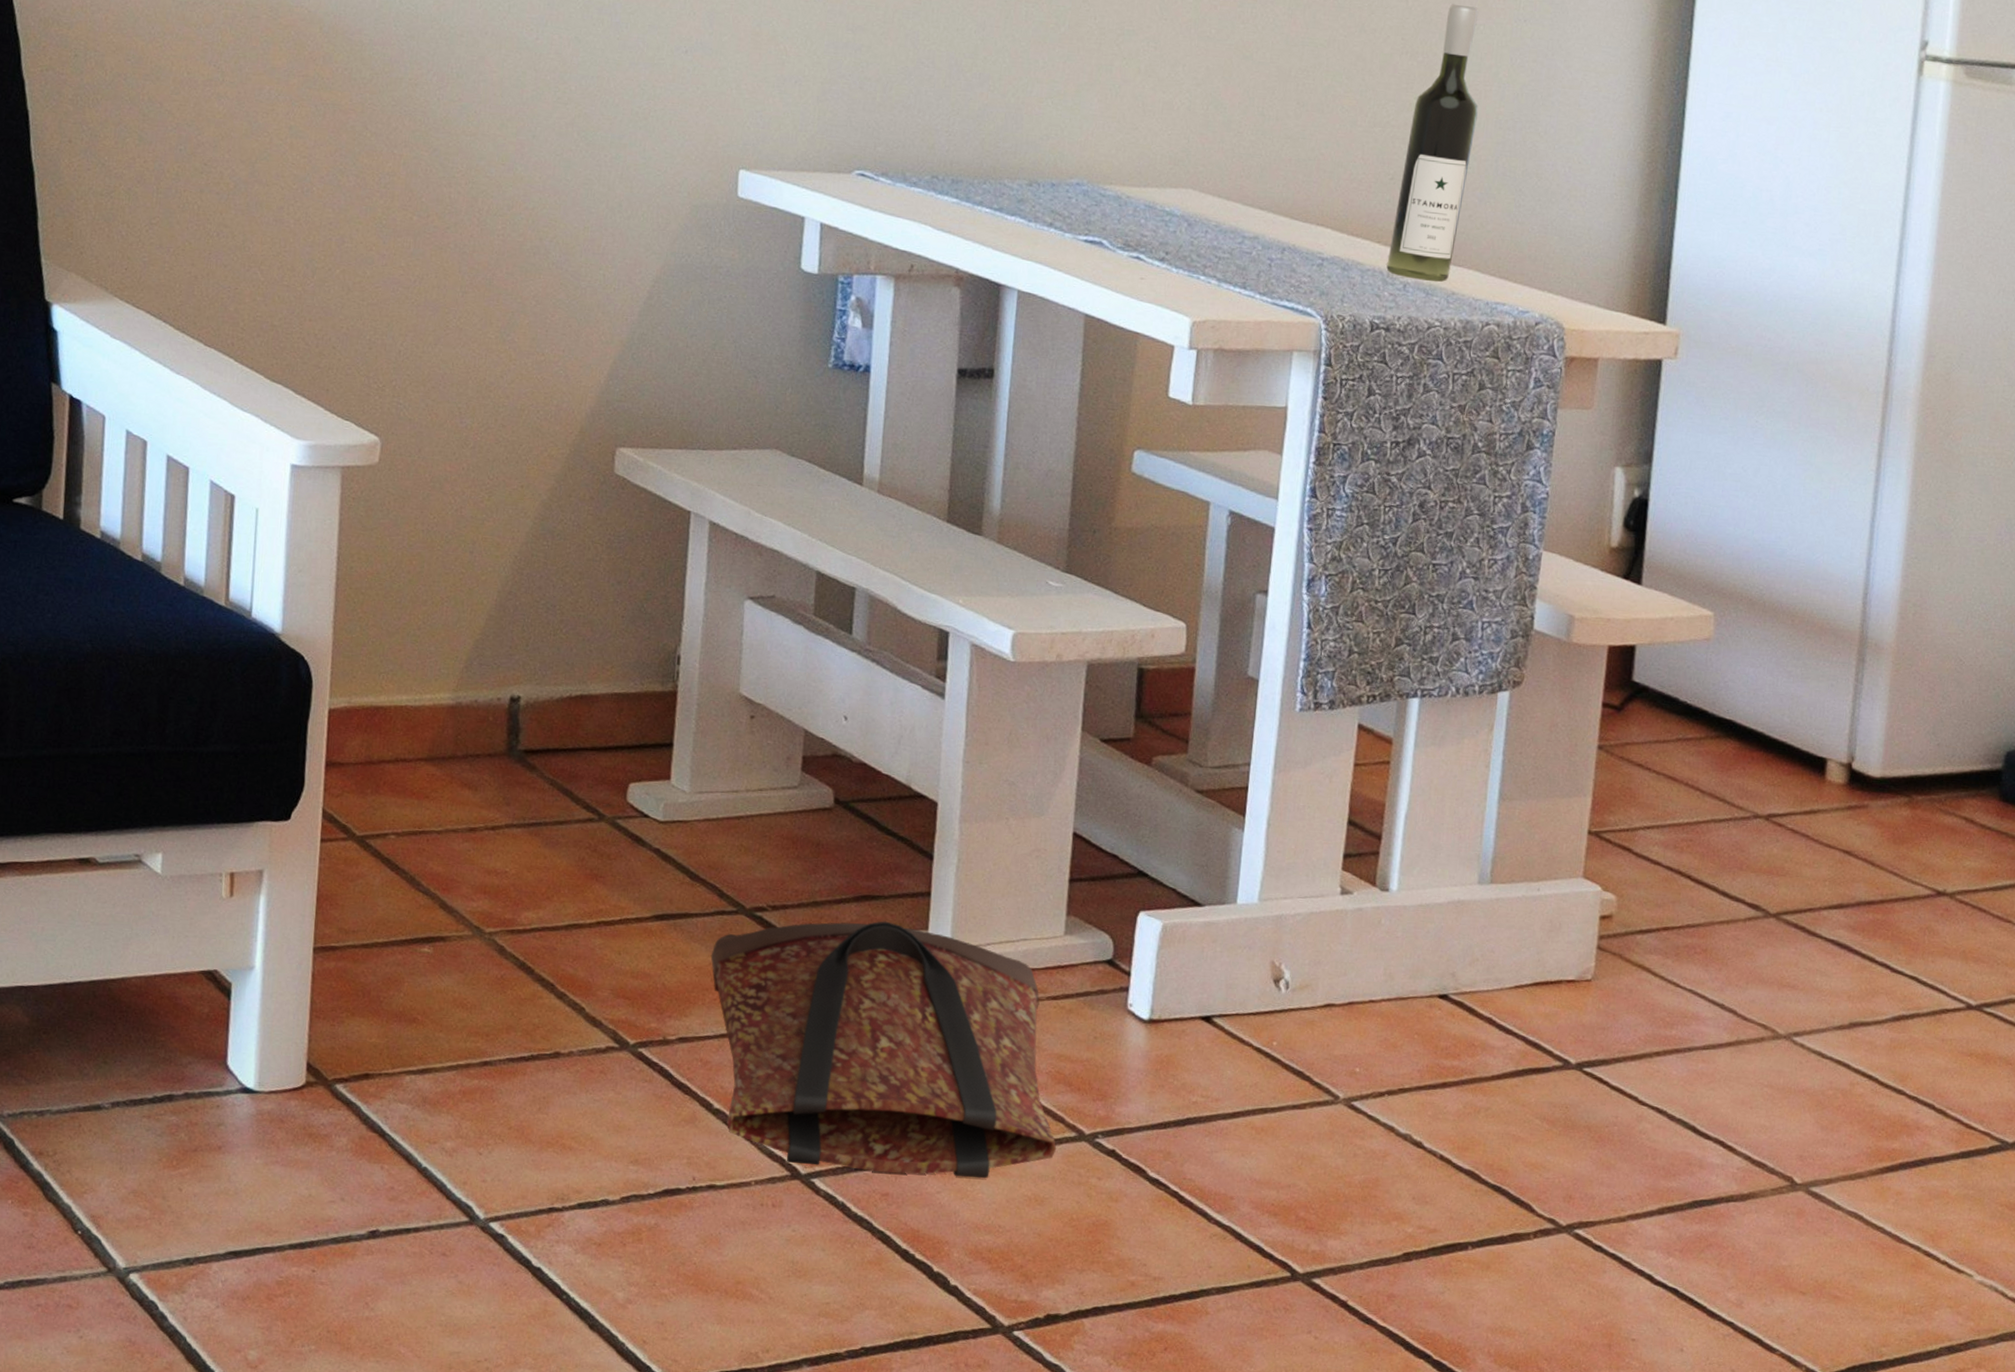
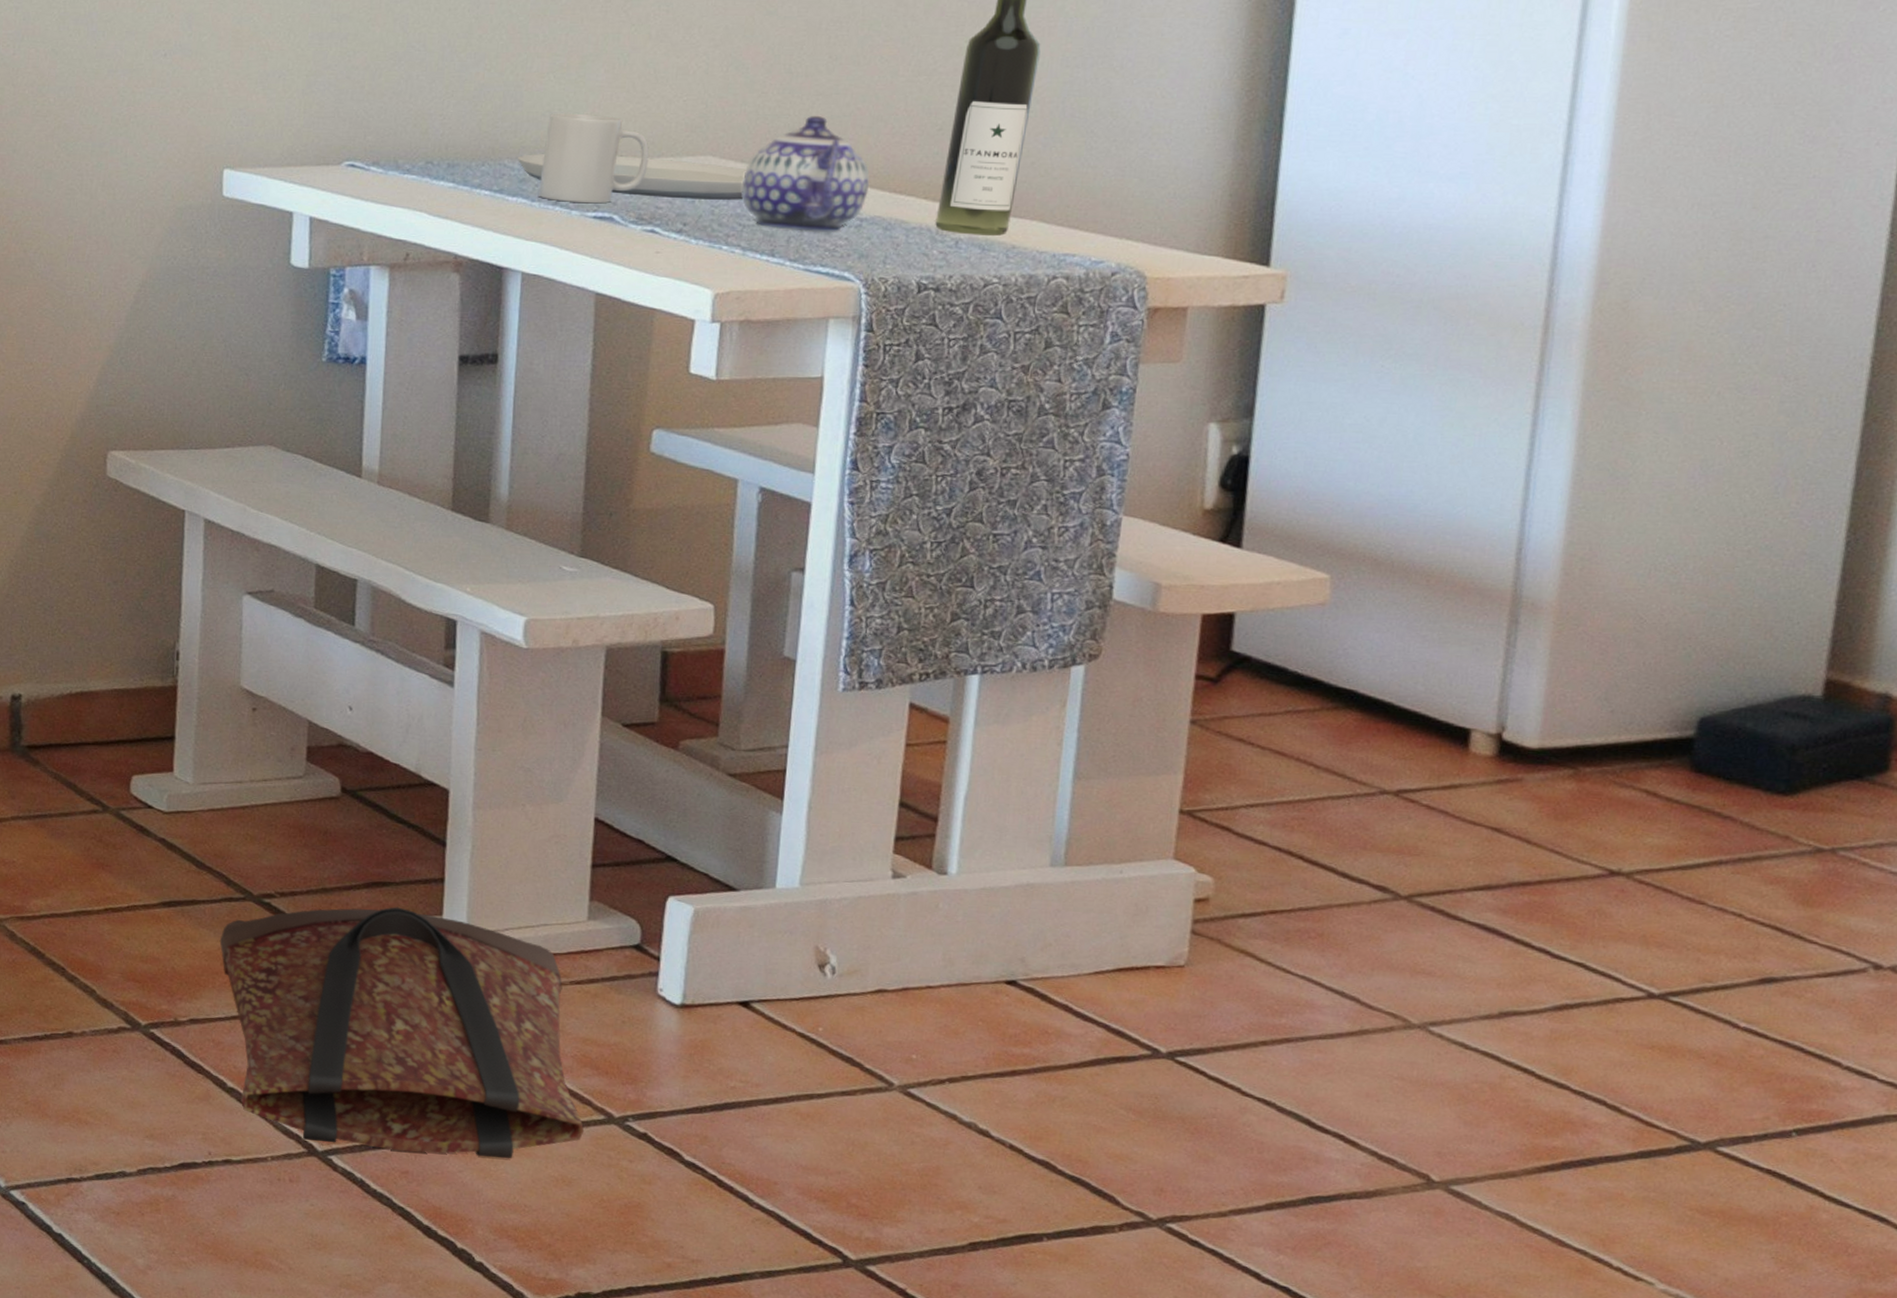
plate: none [1017,175,1223,233] -> present [518,154,746,200]
mug: none [1035,137,1137,229] -> present [539,113,649,204]
teapot: none [1218,157,1331,270] -> present [741,115,870,233]

